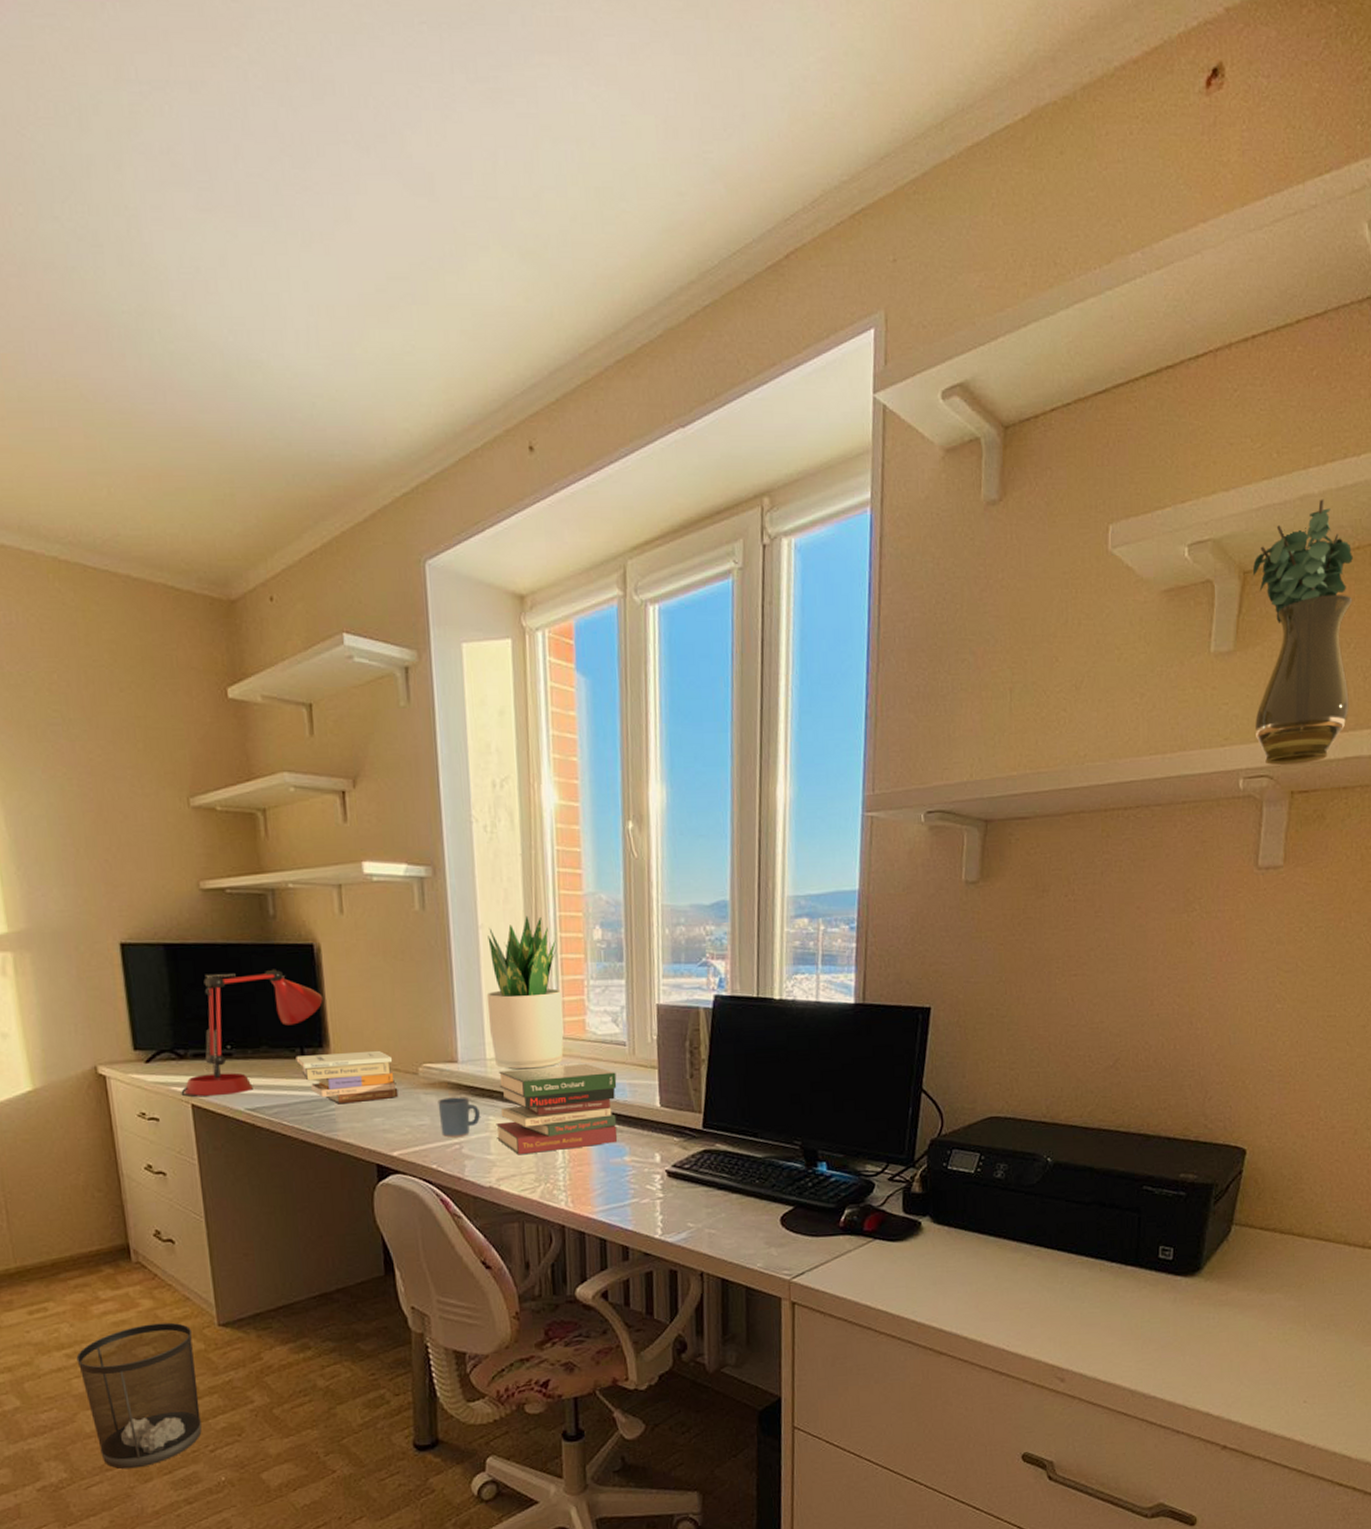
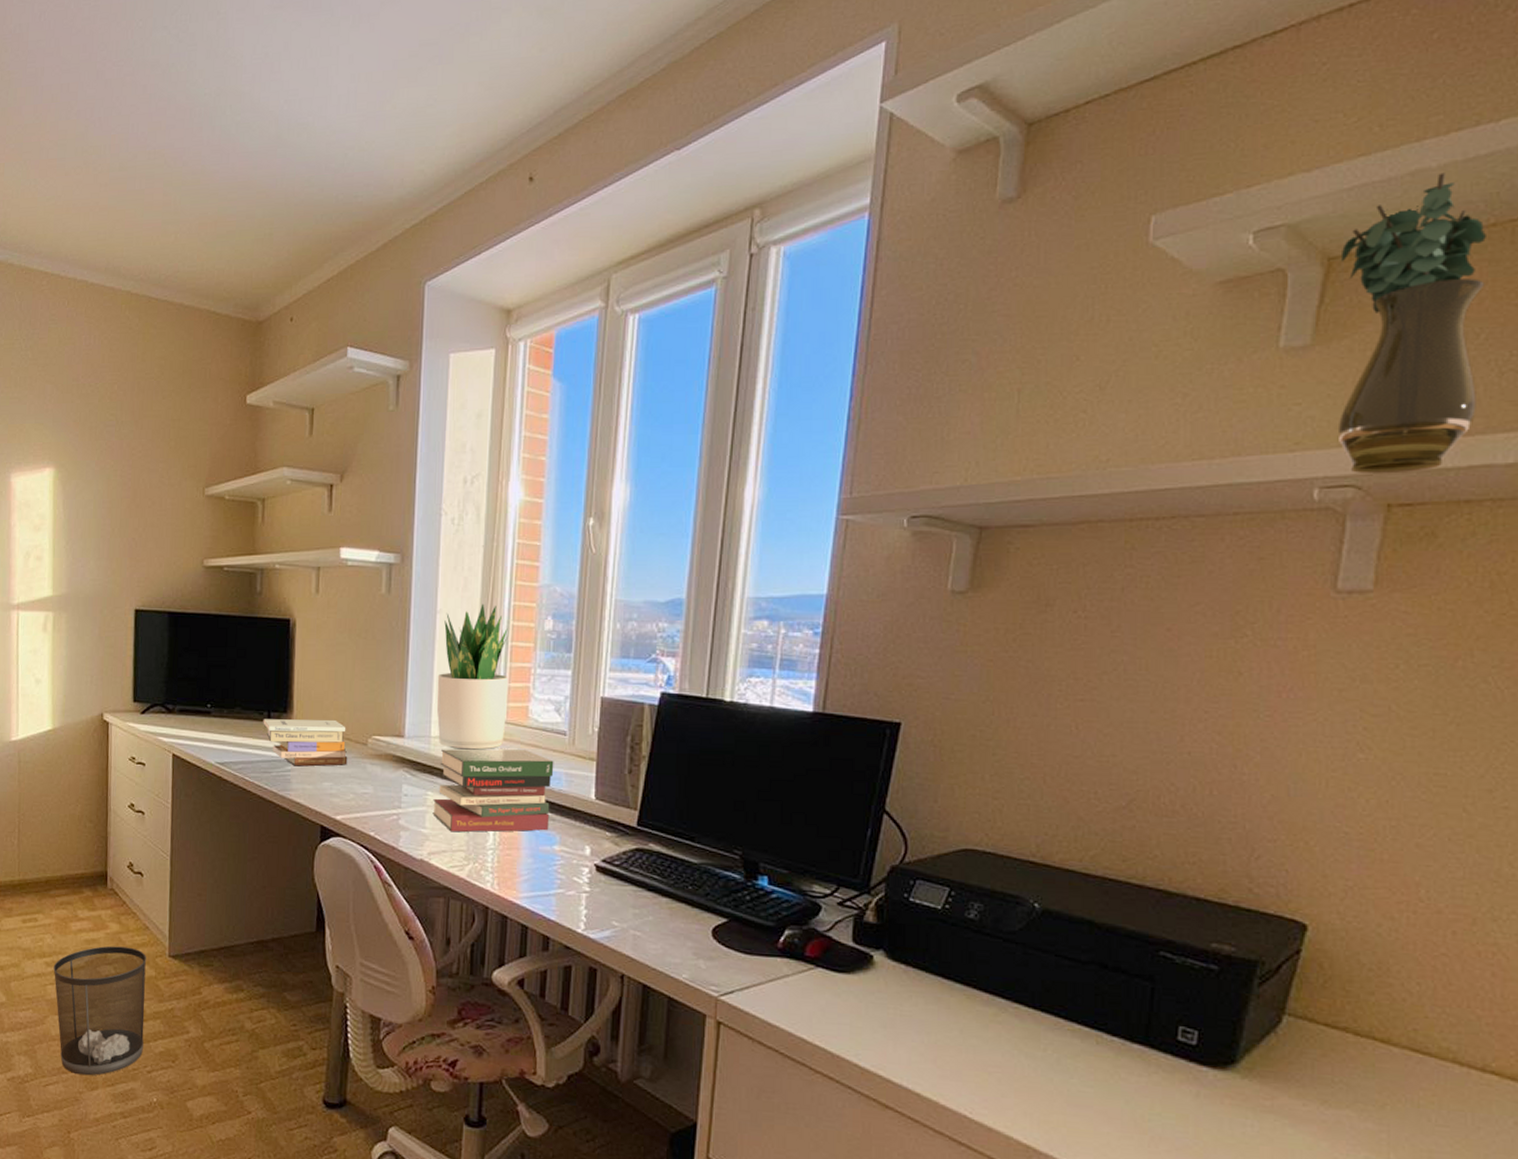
desk lamp: present [181,969,323,1098] -> none [165,639,292,749]
mug: present [438,1097,480,1138] -> none [381,769,419,809]

